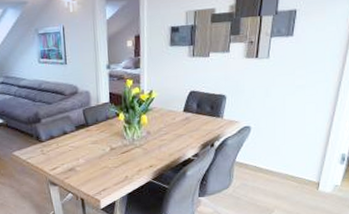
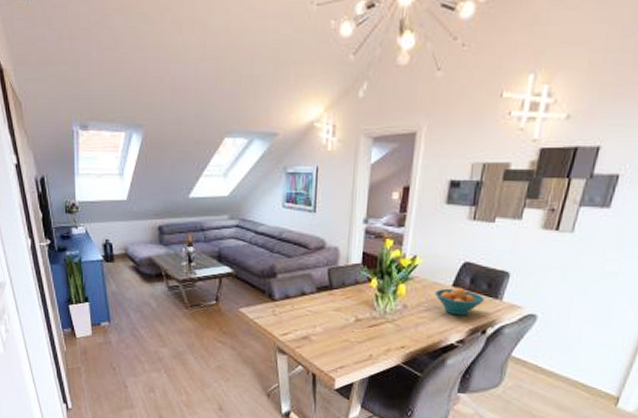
fruit bowl: none [170,111,209,135] -> present [435,287,484,316]

